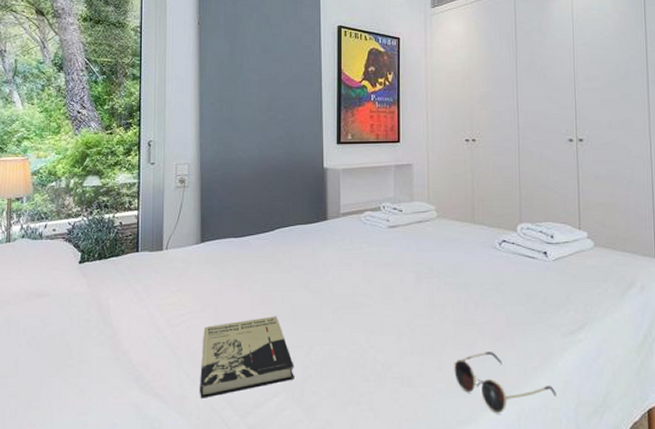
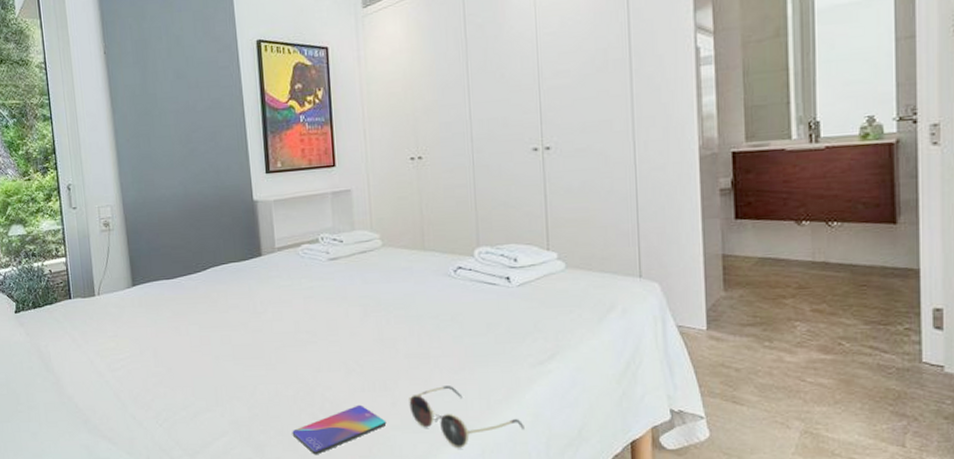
book: present [200,316,294,398] -> none [144,357,241,439]
smartphone: none [343,368,433,418] -> present [292,404,387,455]

